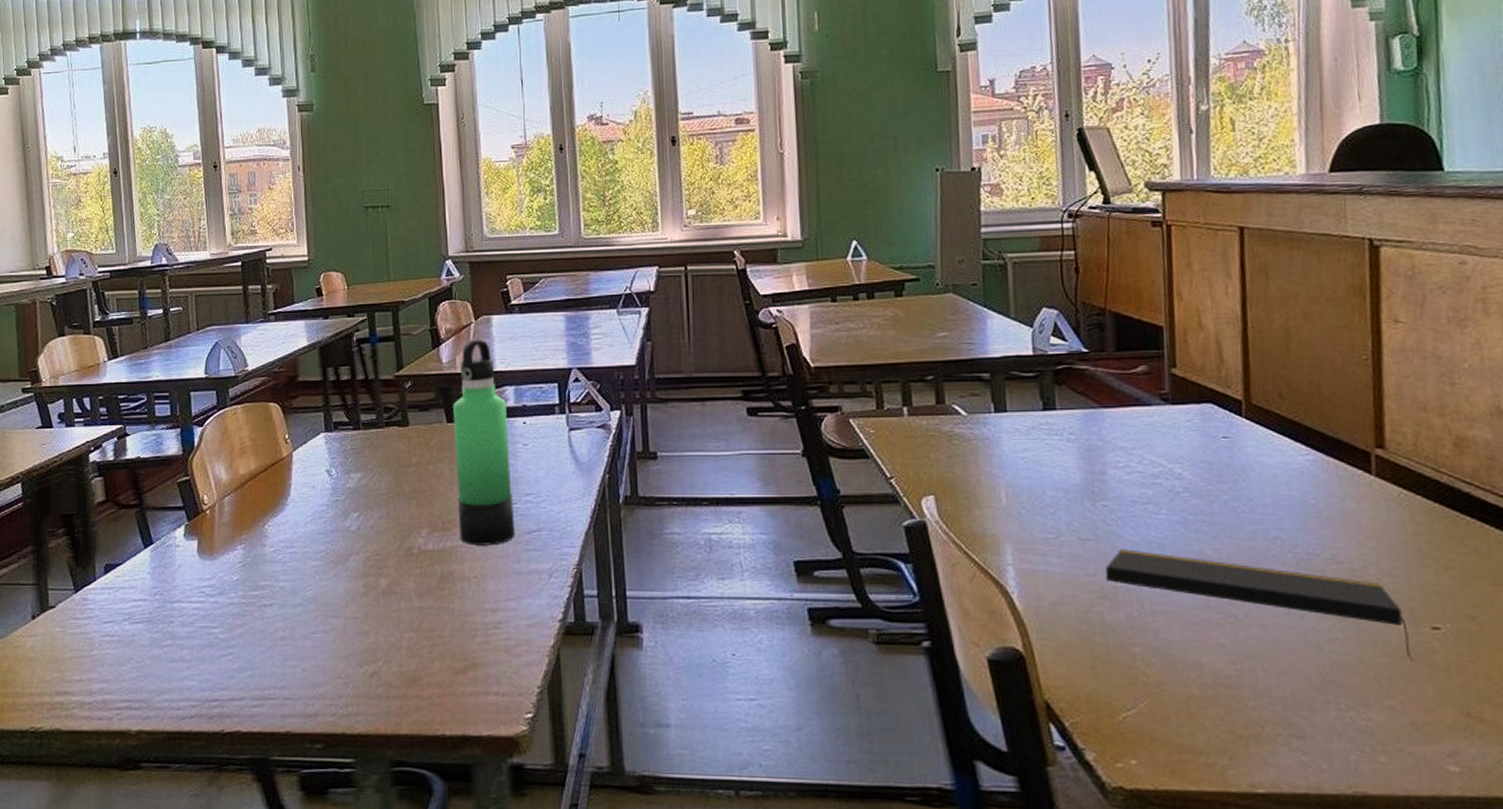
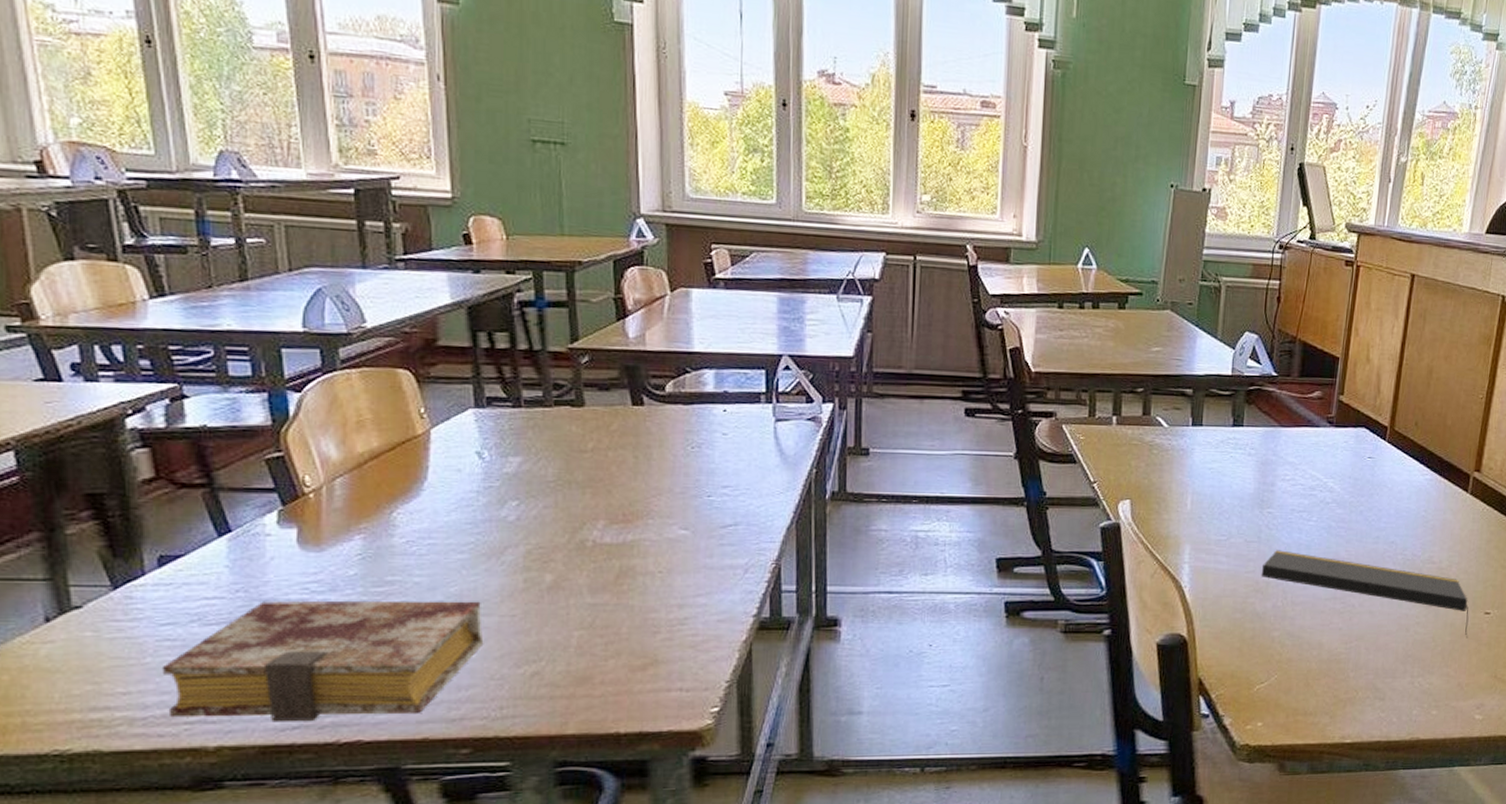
book: none [103,603,333,711] -> present [162,601,484,722]
thermos bottle: present [453,340,515,546] -> none [640,314,709,540]

